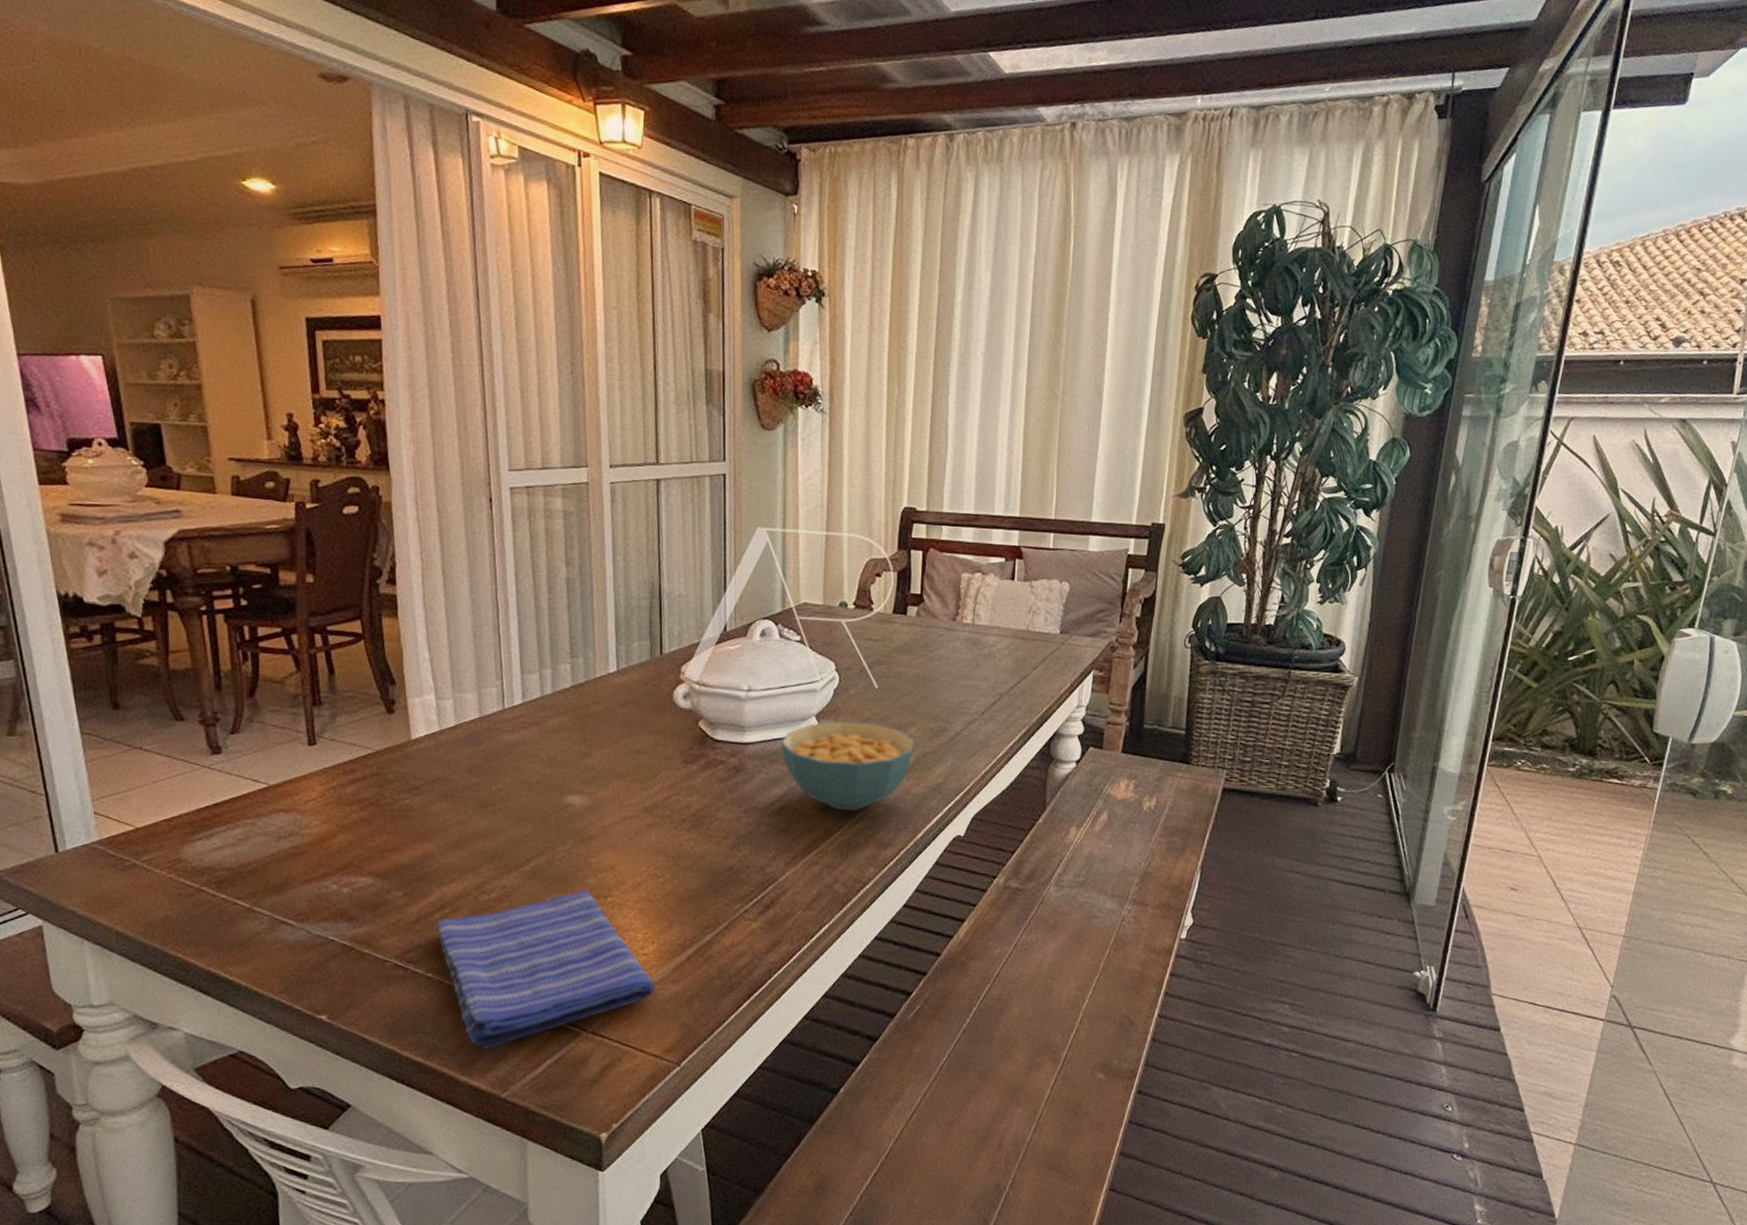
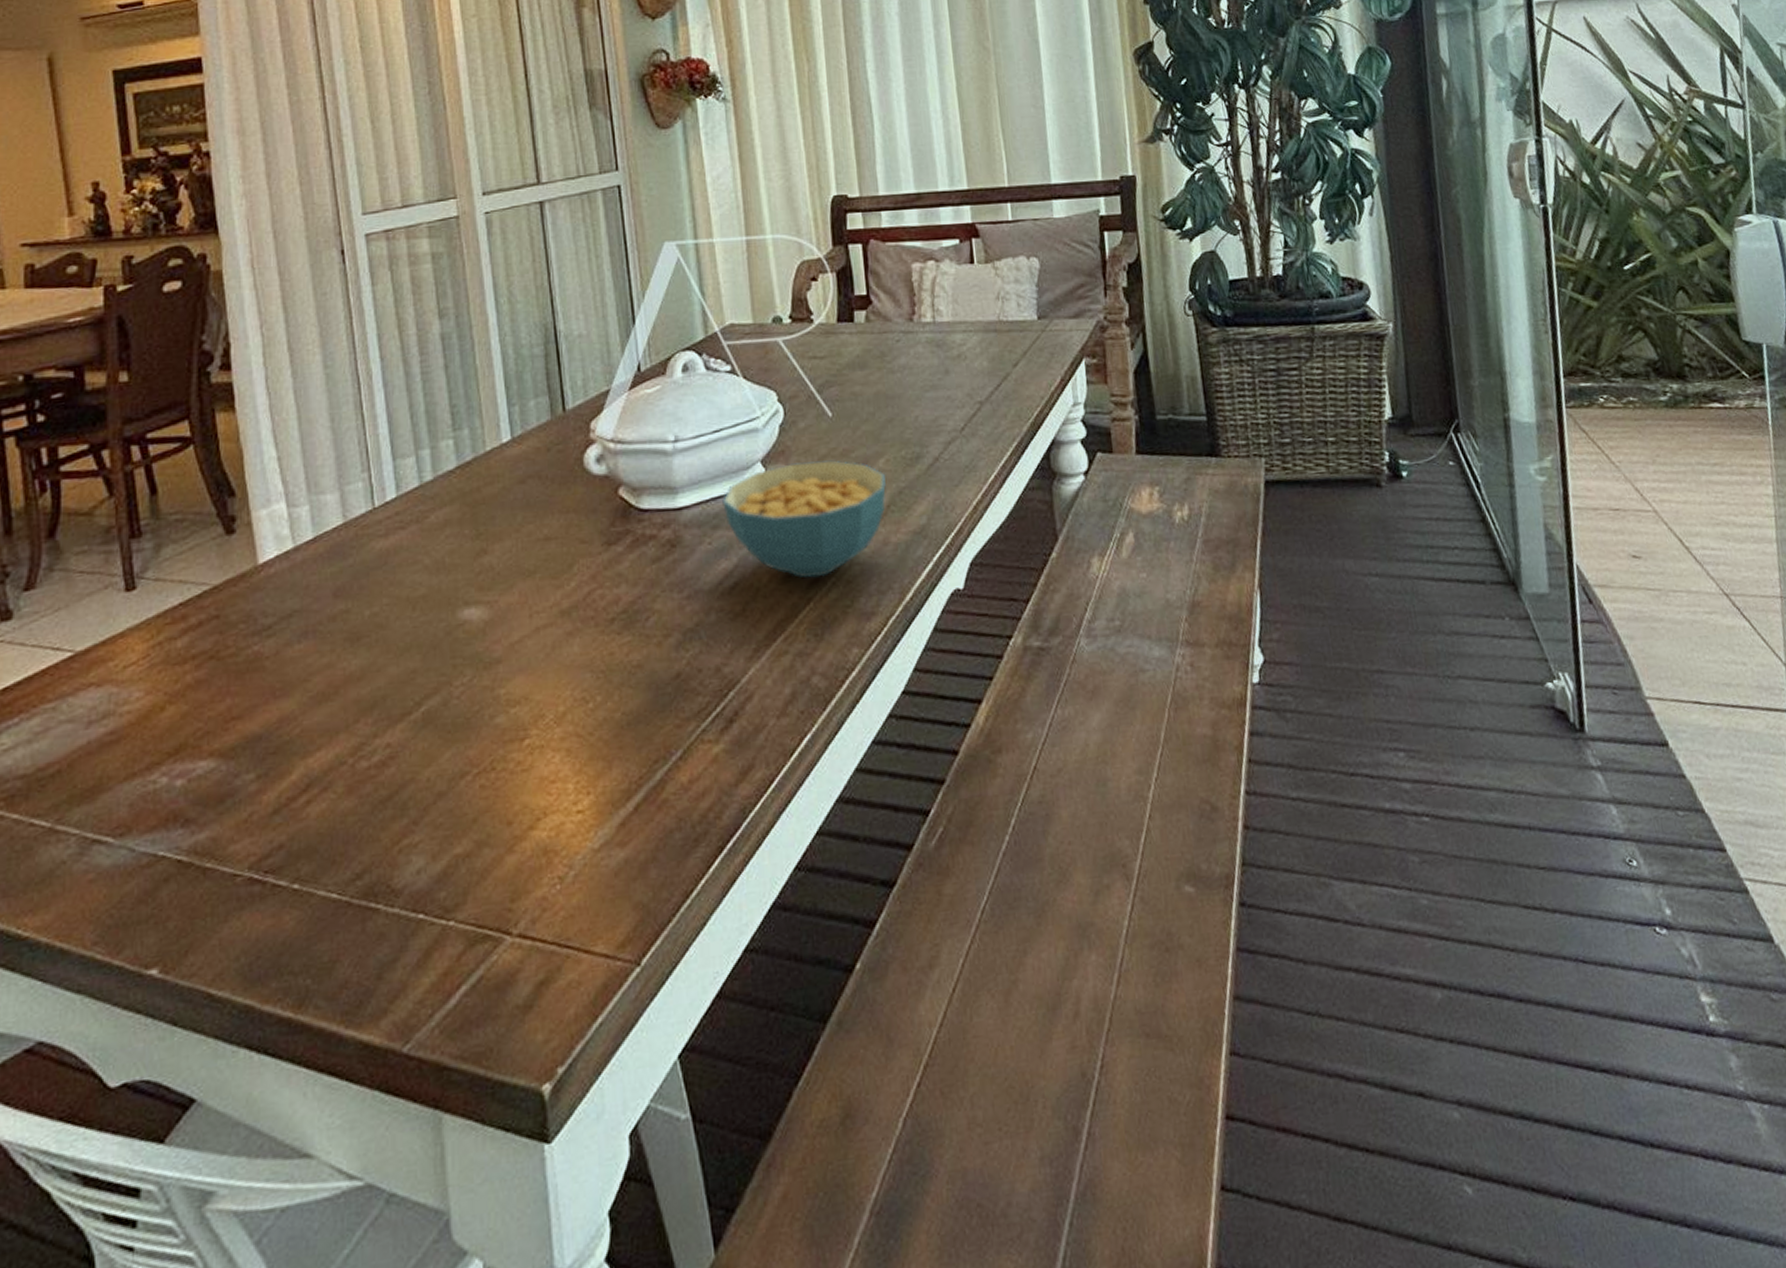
dish towel: present [436,890,655,1049] -> none [301,733,597,984]

